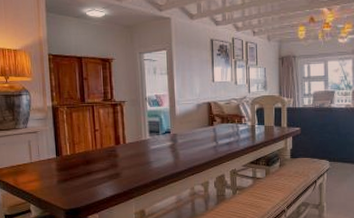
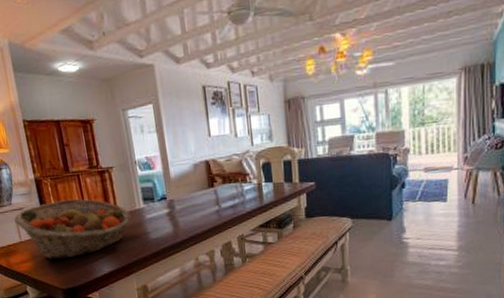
fruit basket: none [27,127,137,181] -> present [14,199,131,259]

